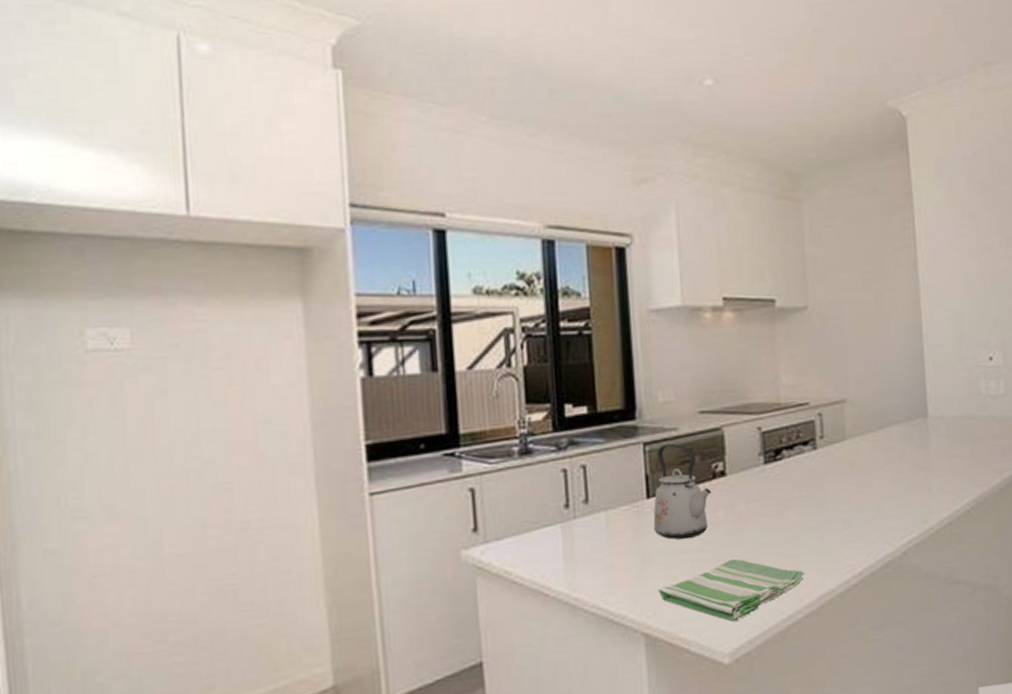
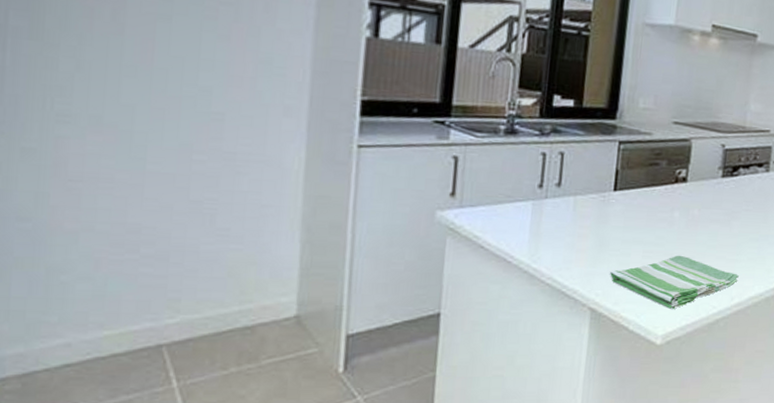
kettle: present [653,443,712,540] -> none [615,146,672,232]

